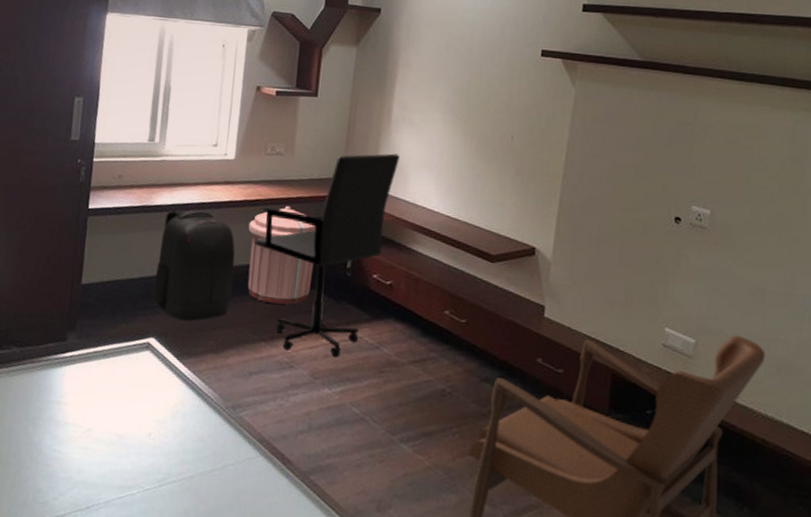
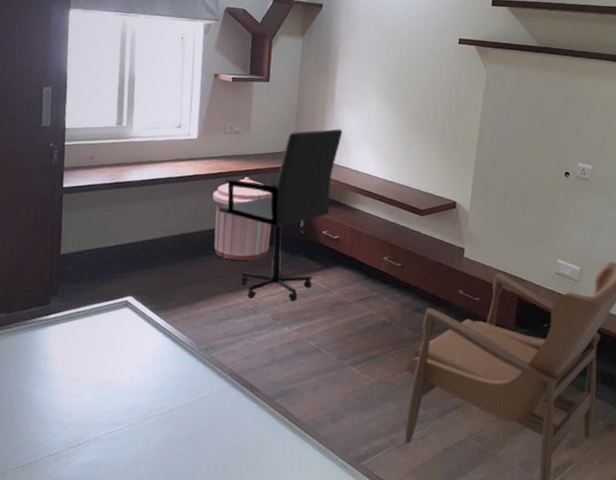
backpack: present [152,208,235,321] -> none [127,183,202,280]

